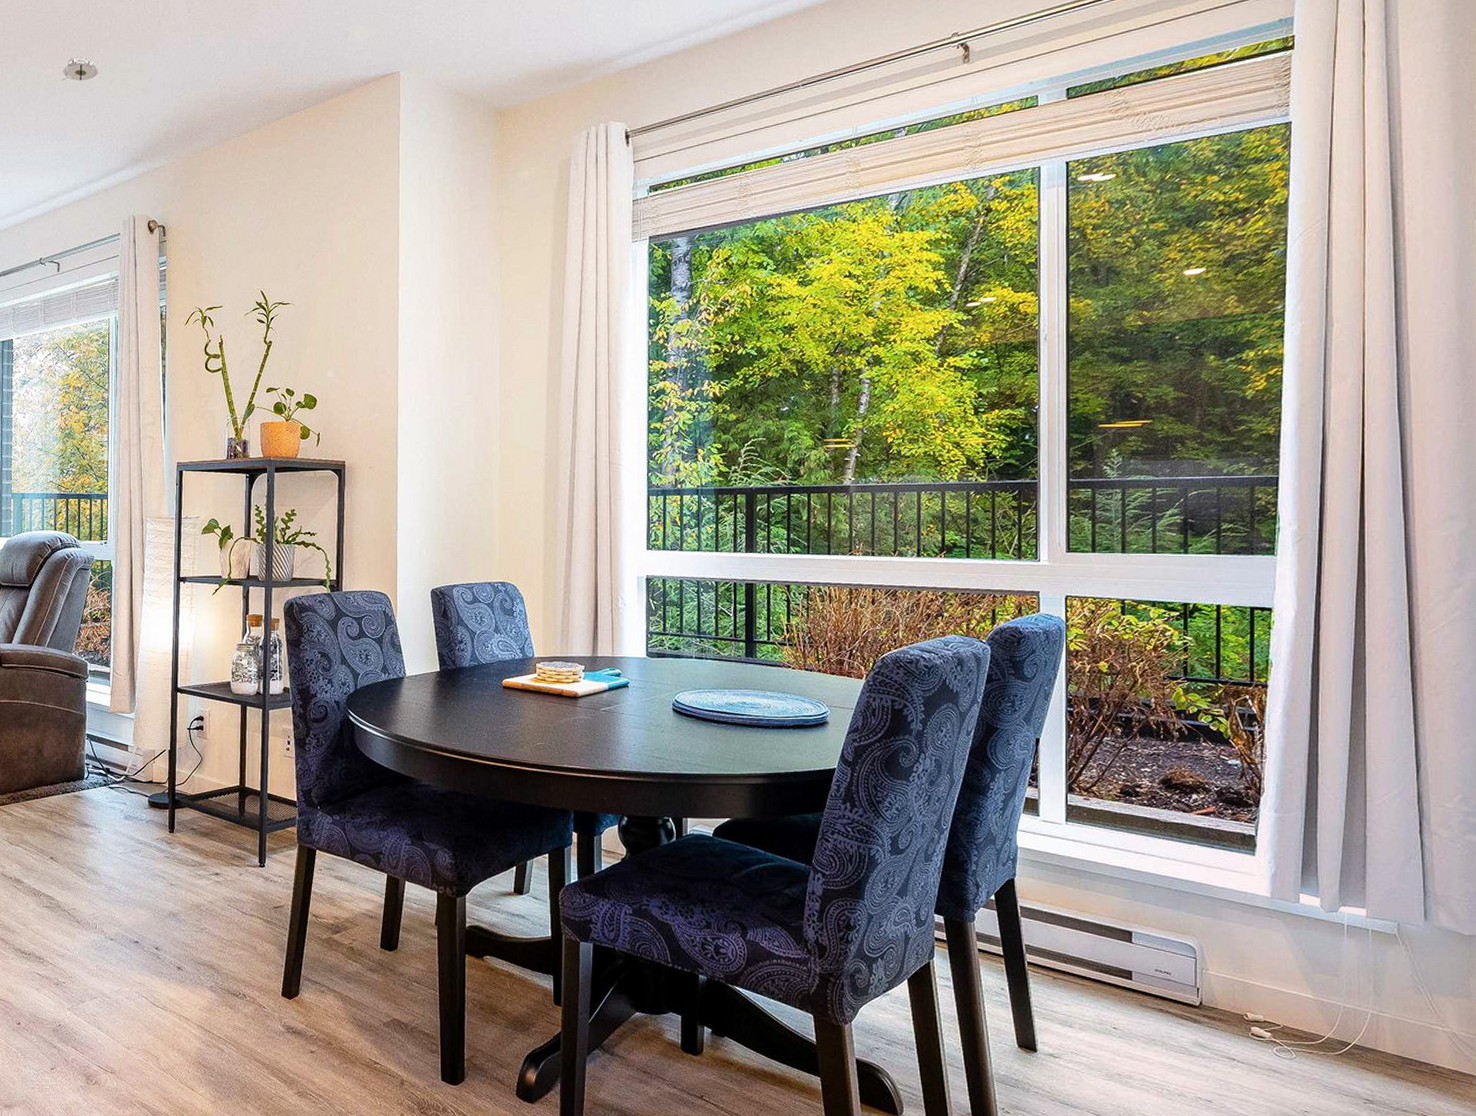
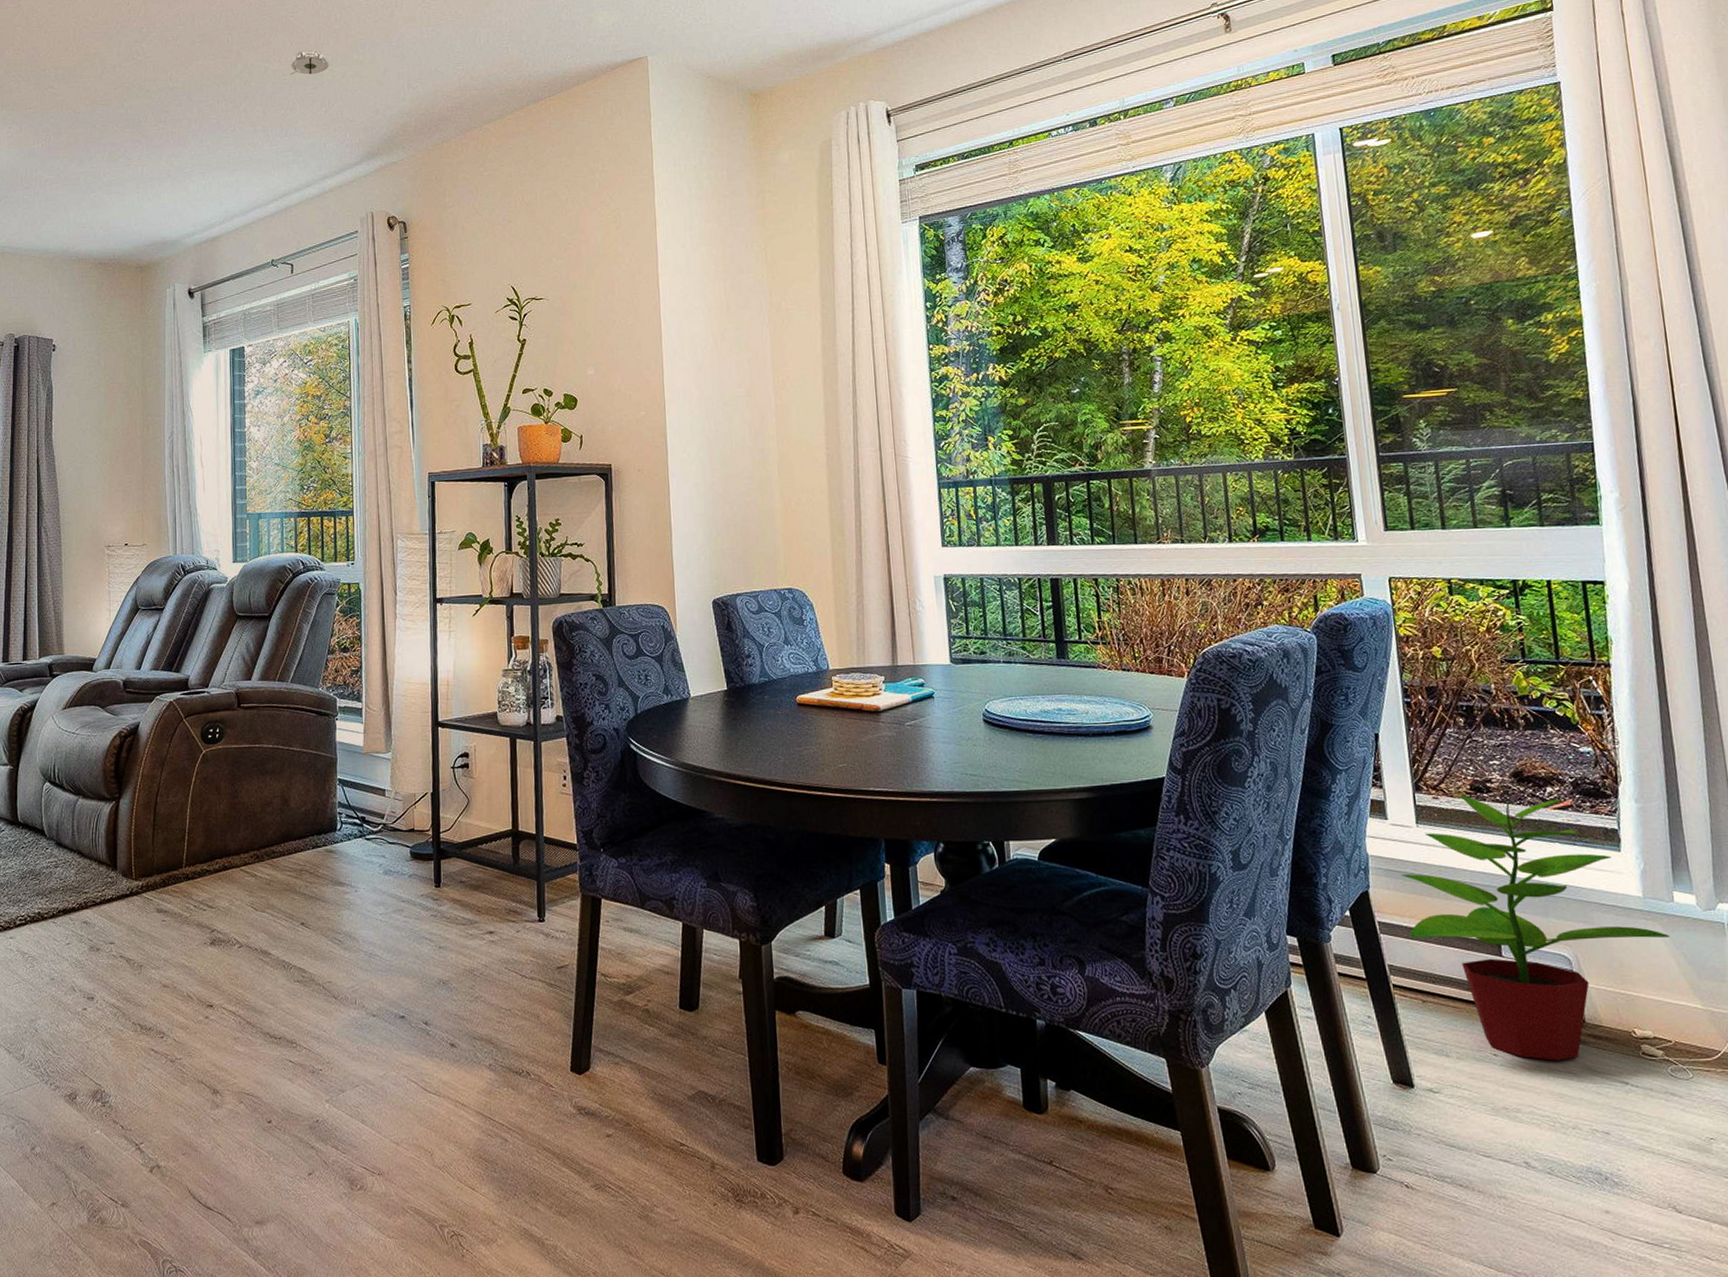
potted plant: none [1046,791,1292,1036] -> present [1401,785,1671,1061]

